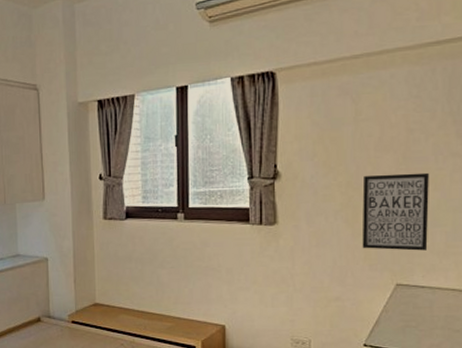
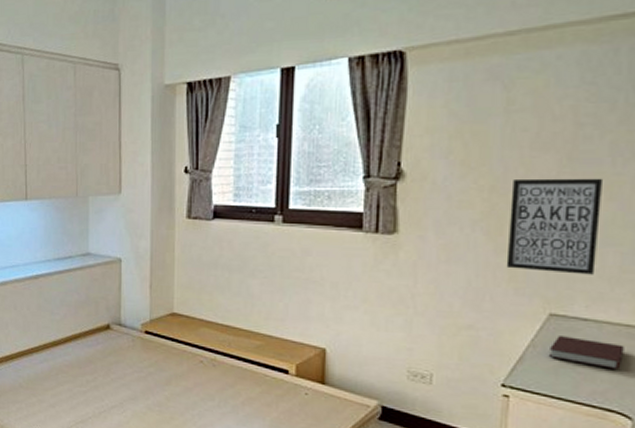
notebook: none [397,301,452,325] -> present [548,336,624,369]

